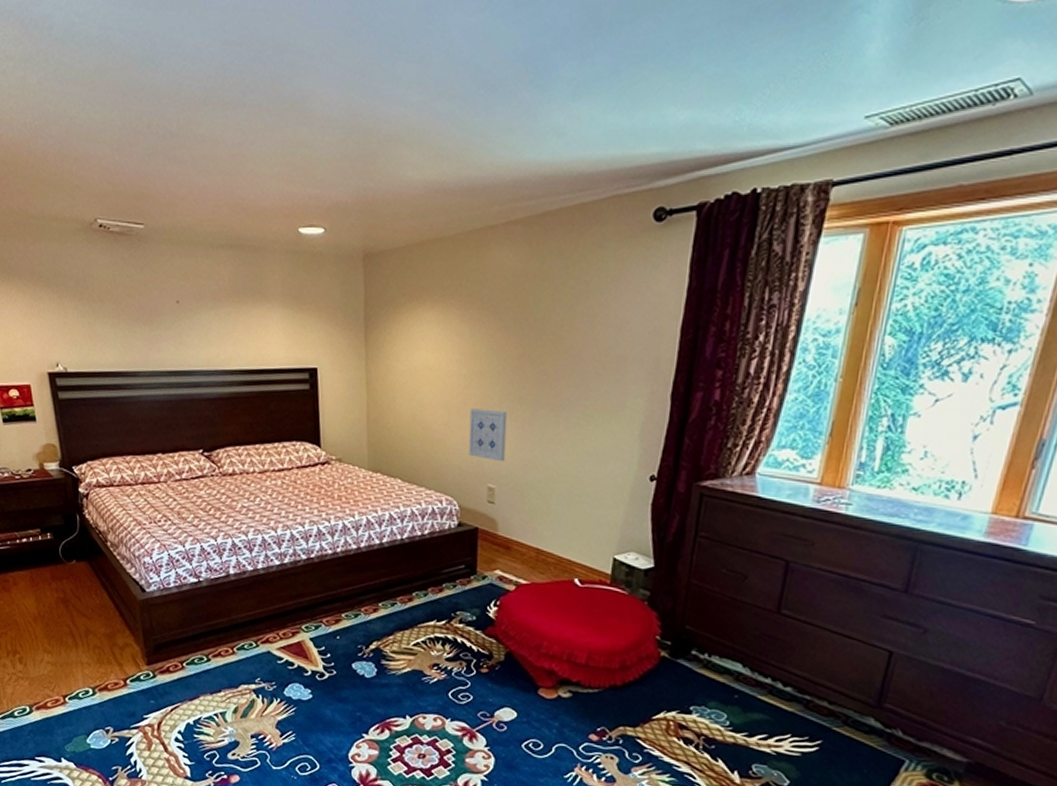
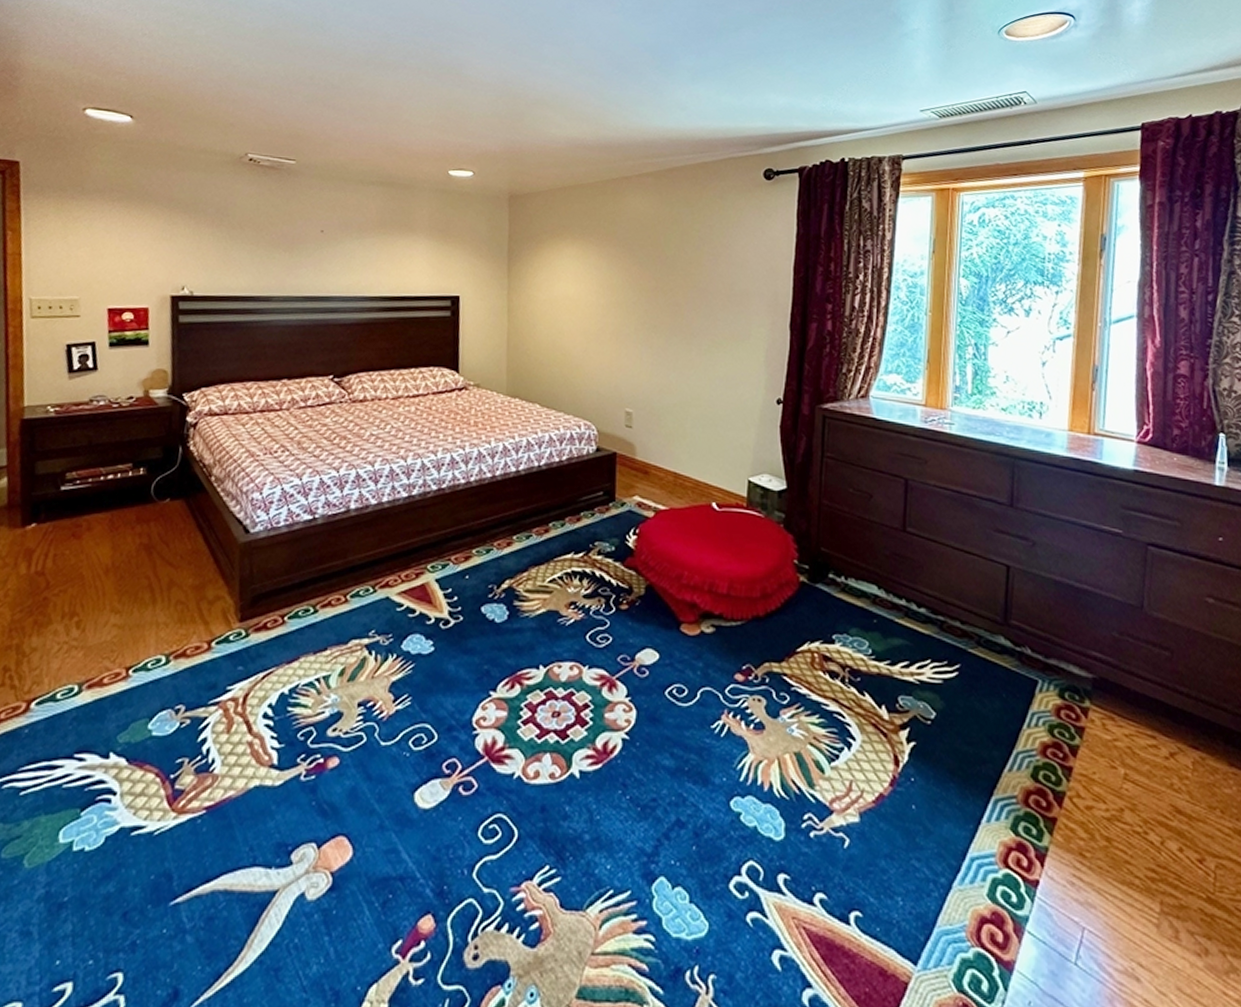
wall art: present [468,408,508,462] -> none [606,336,643,387]

